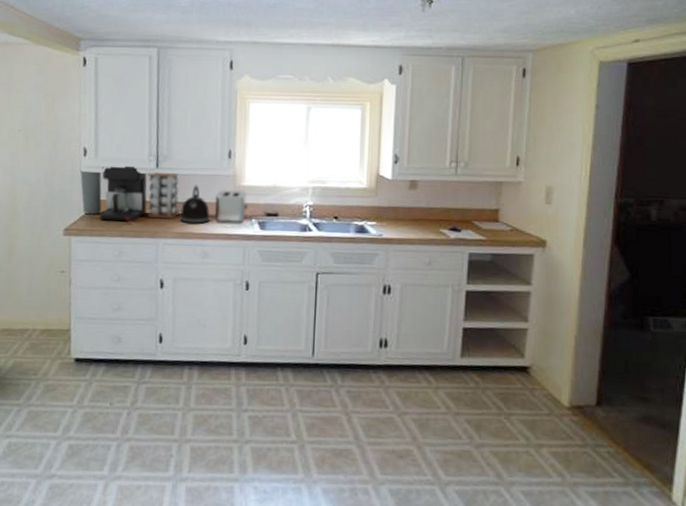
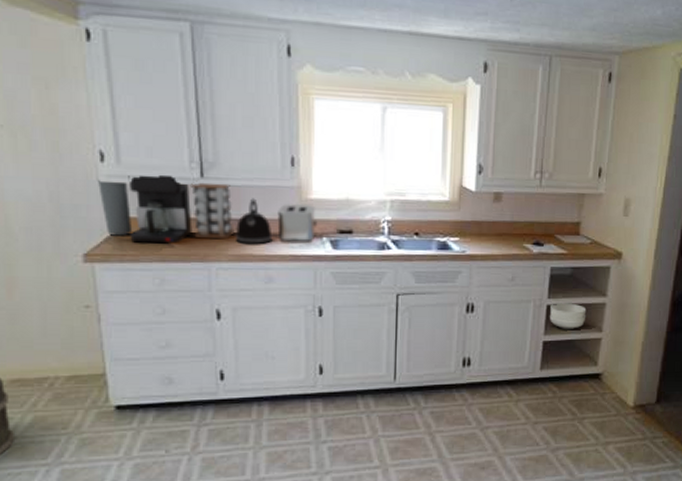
bowl: none [470,289,509,318] -> present [550,303,587,330]

